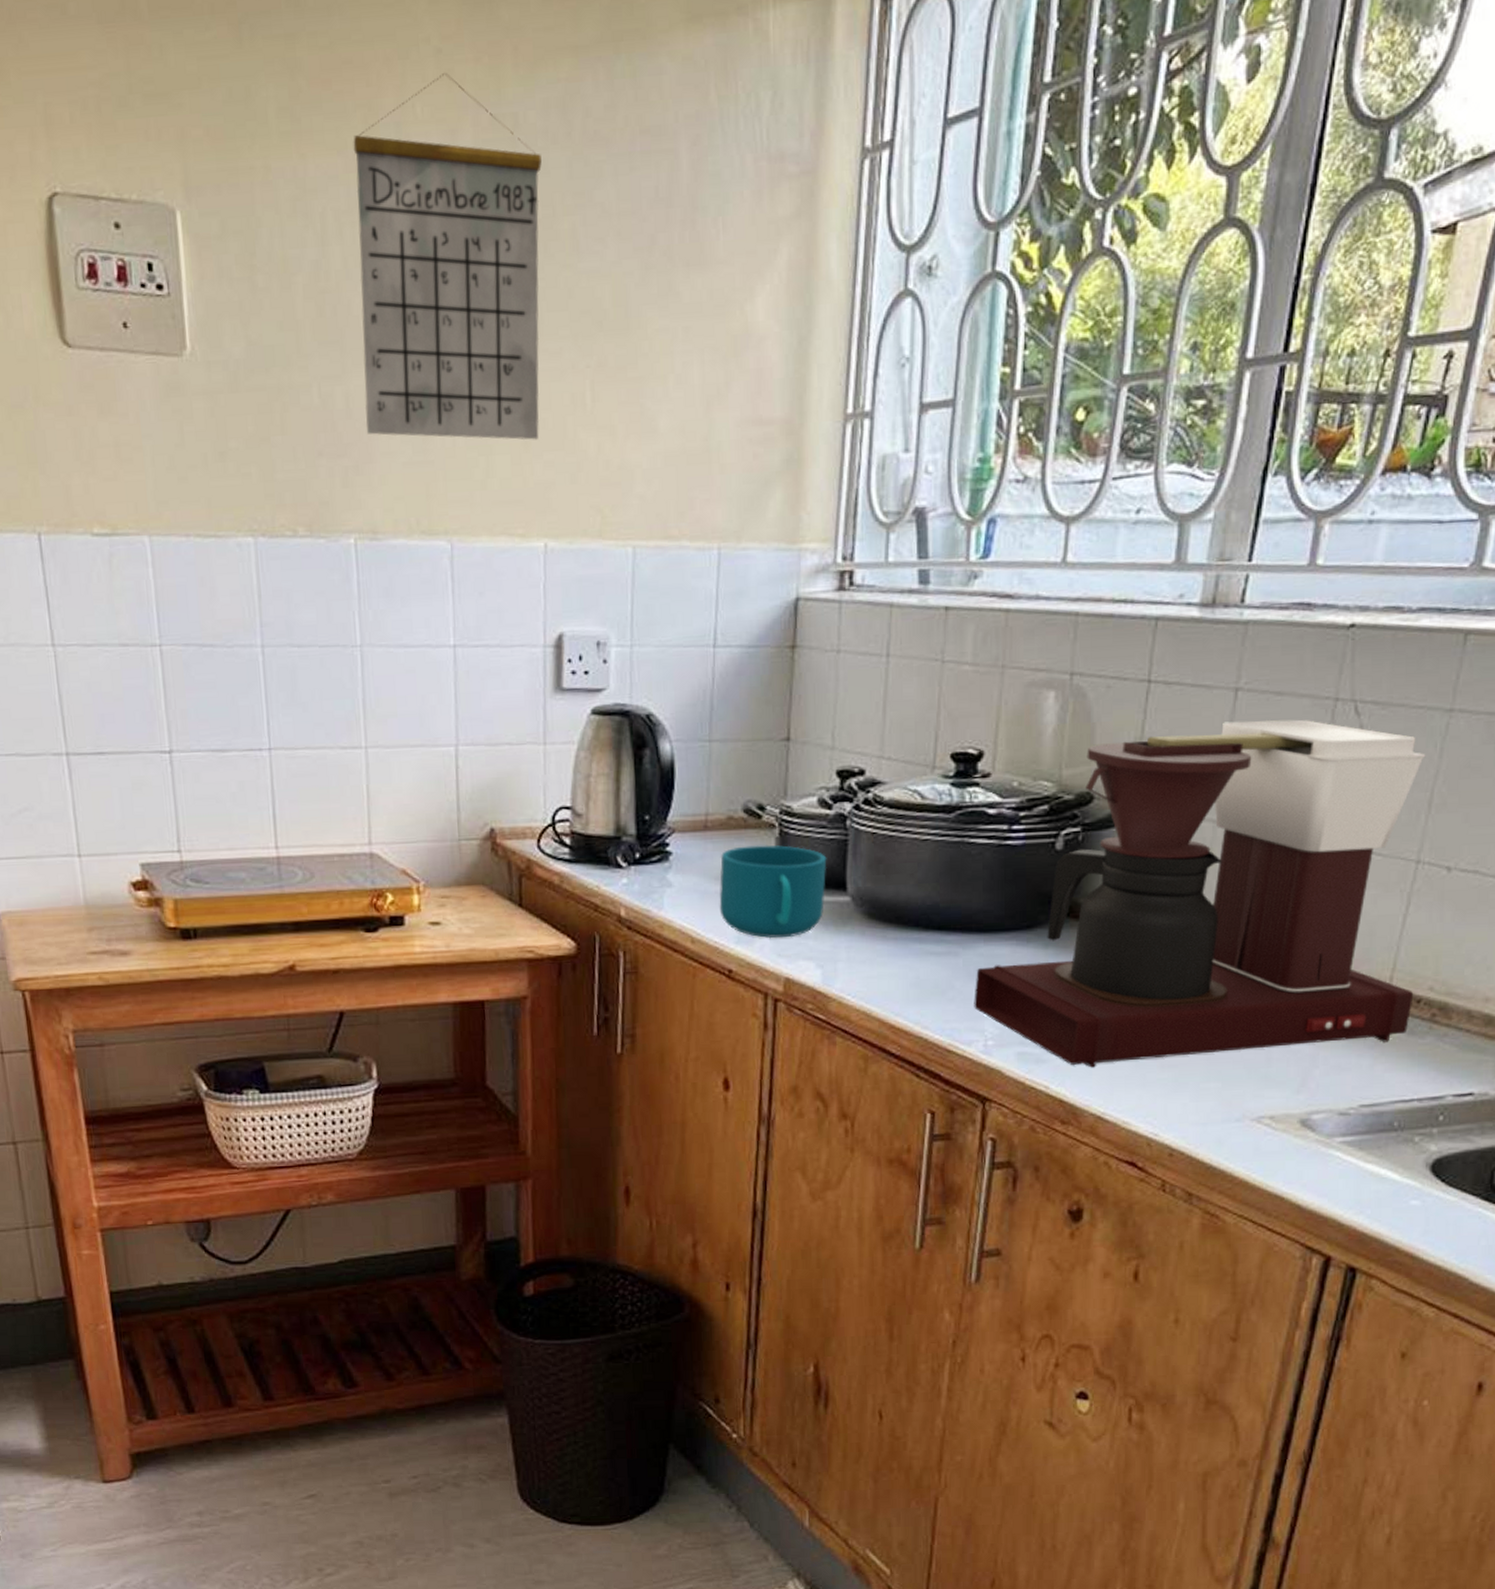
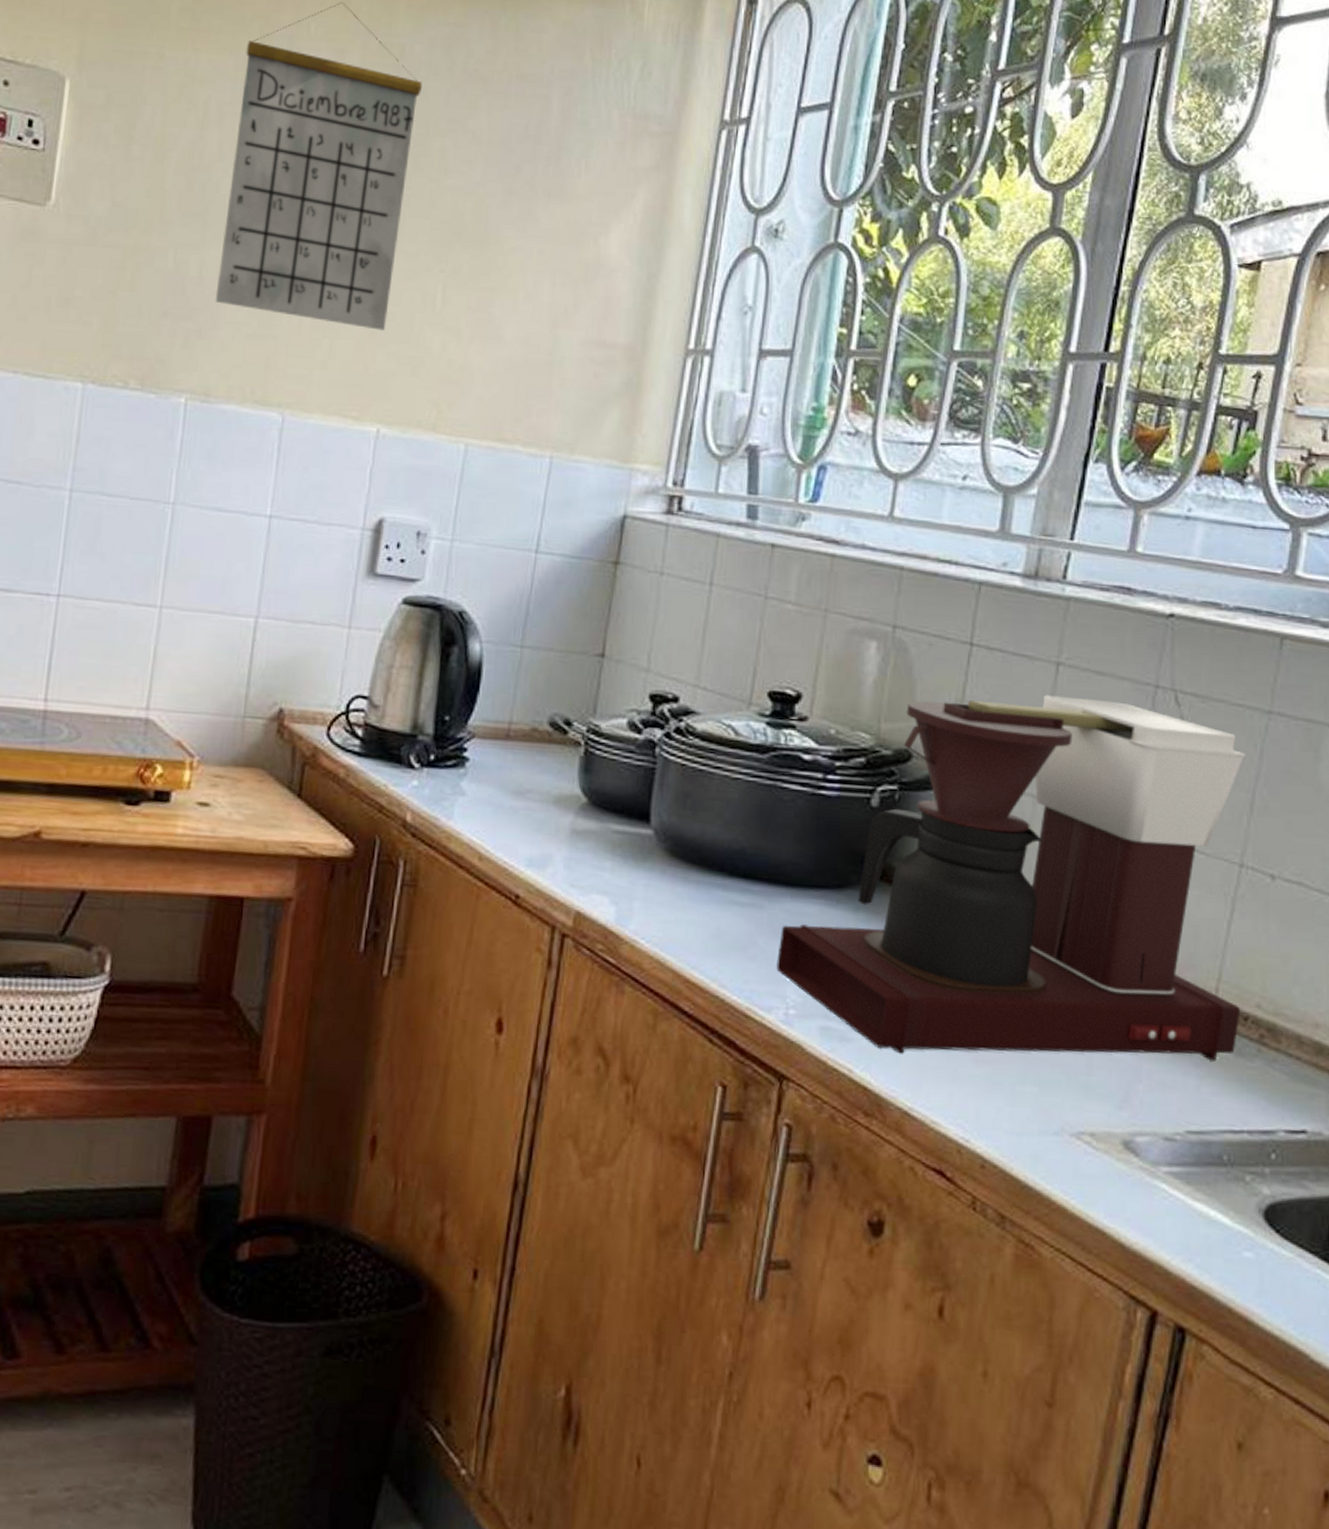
cup: present [719,845,827,939] -> none [512,761,632,868]

